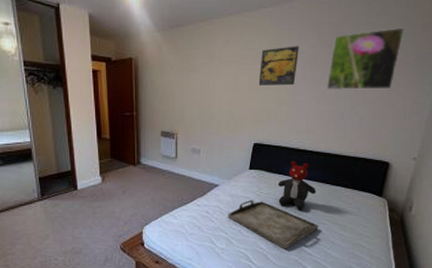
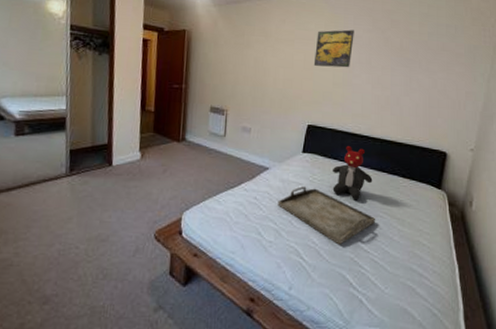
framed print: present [326,27,404,91] -> none [381,19,455,78]

